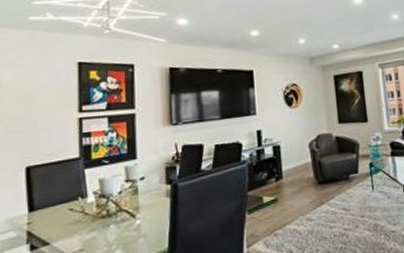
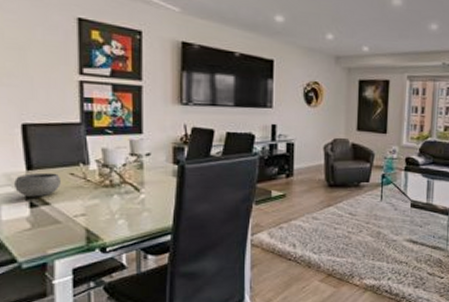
bowl: none [17,211,60,240] -> present [14,172,61,197]

